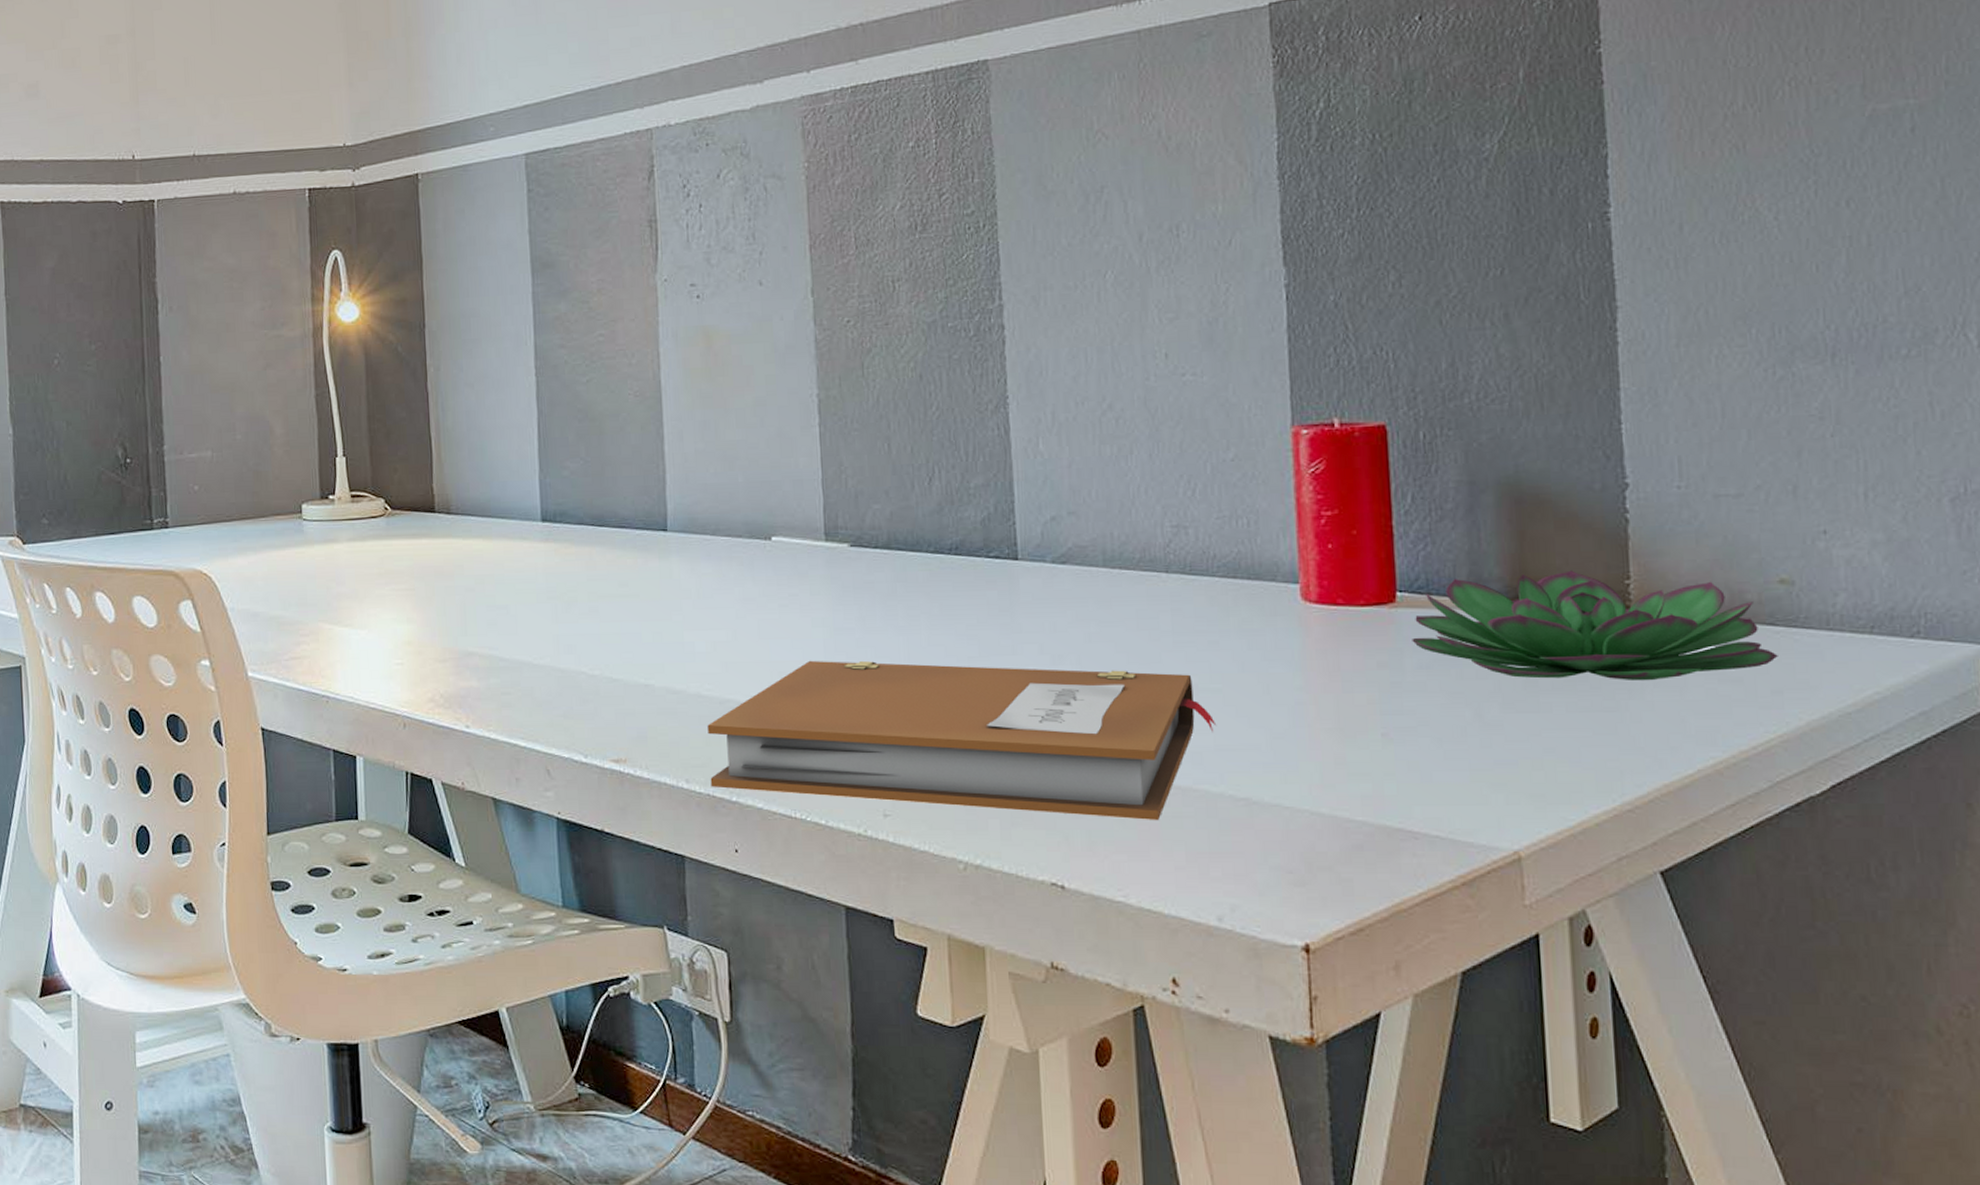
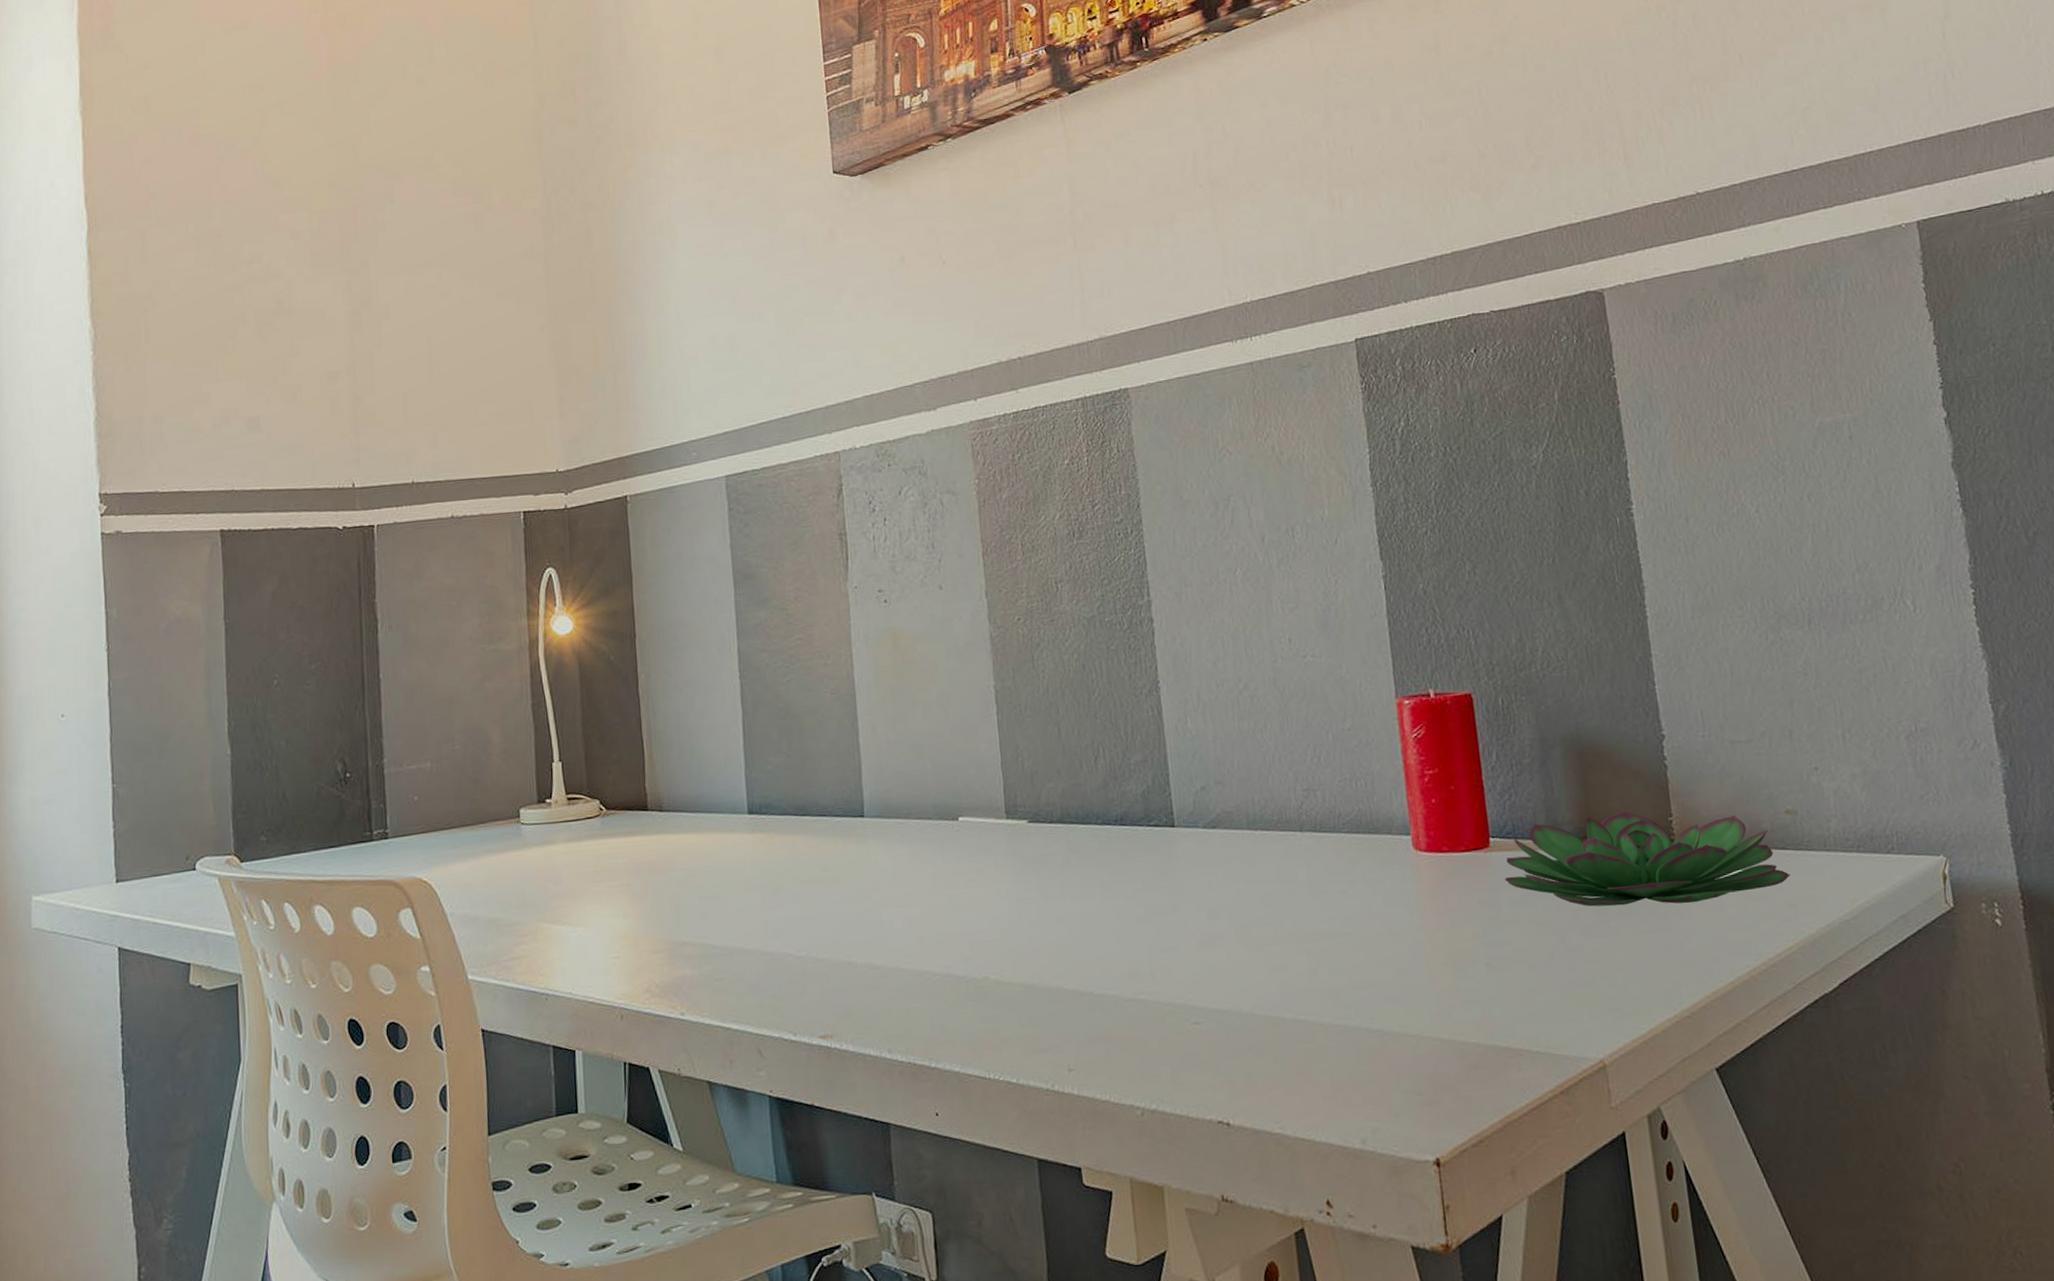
notebook: present [707,660,1217,820] -> none [906,921,1351,1057]

